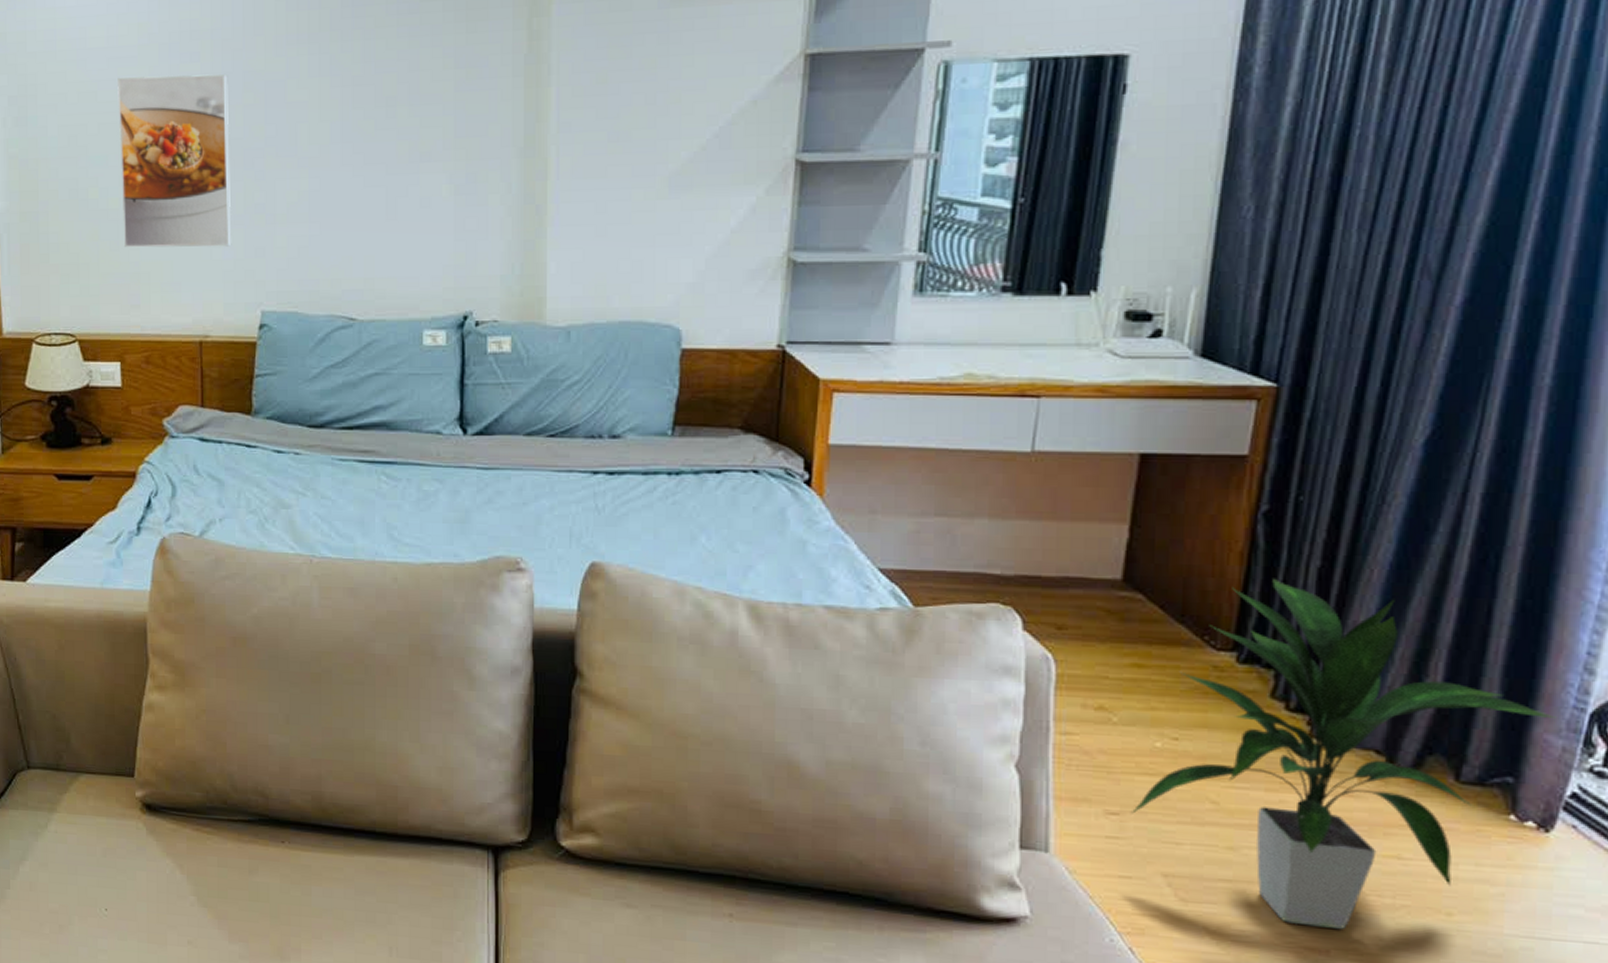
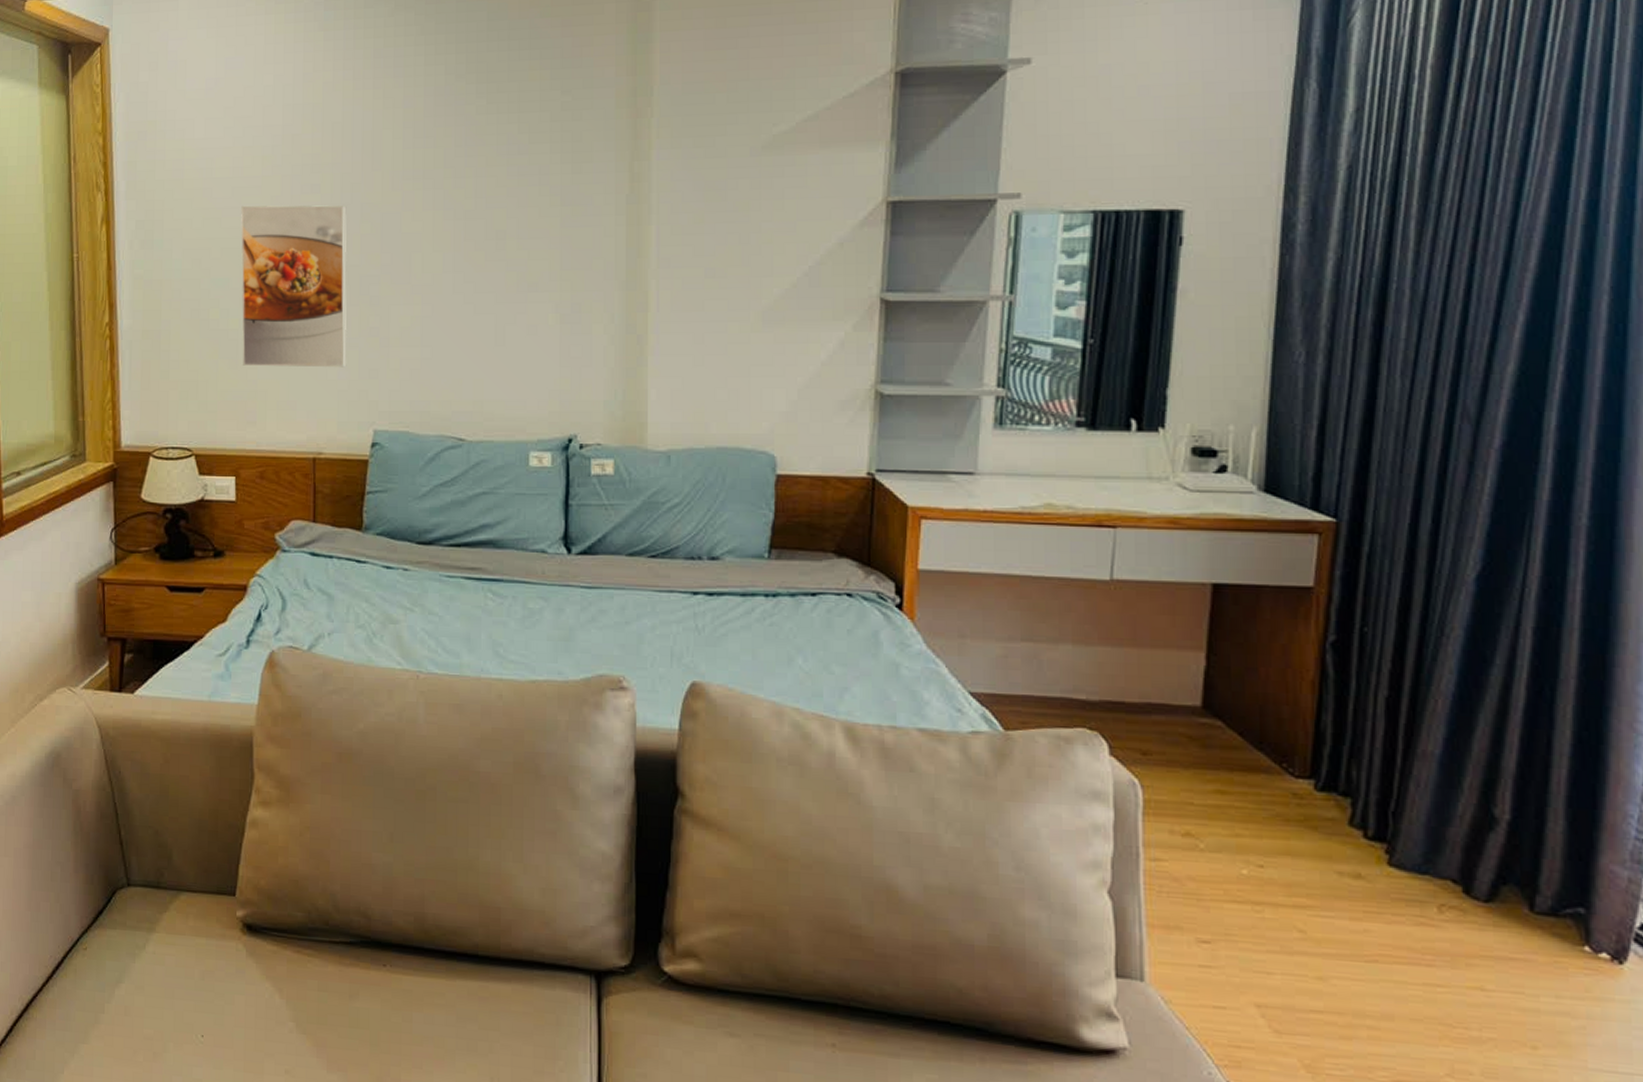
indoor plant: present [1130,579,1556,930] -> none [1221,708,1620,1064]

